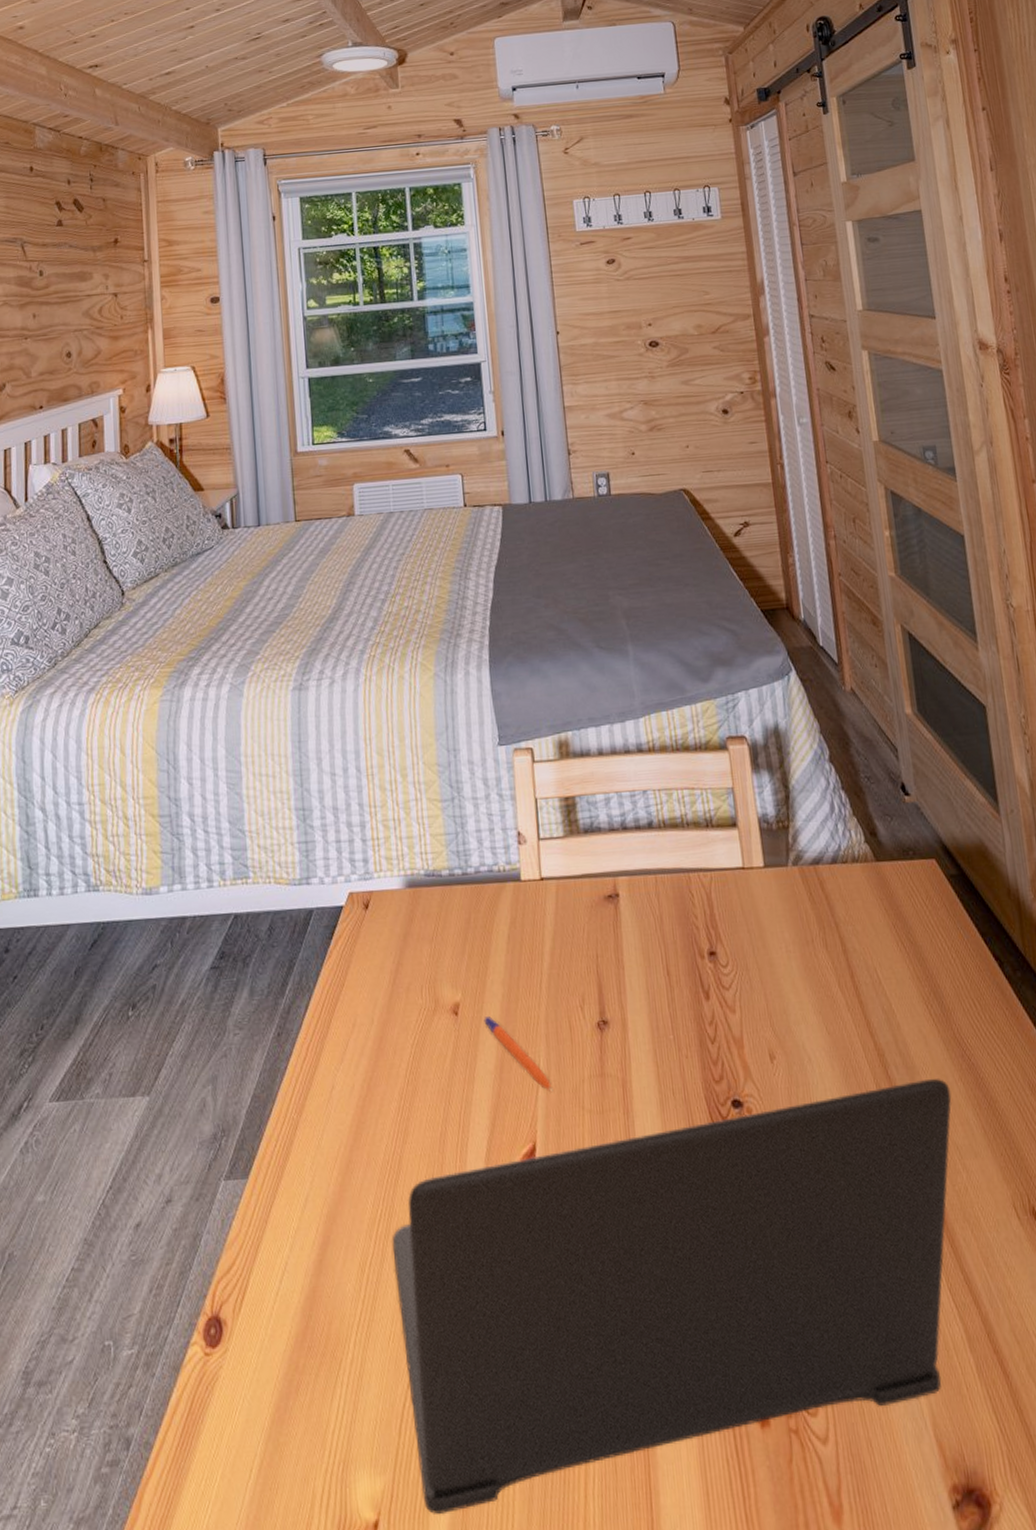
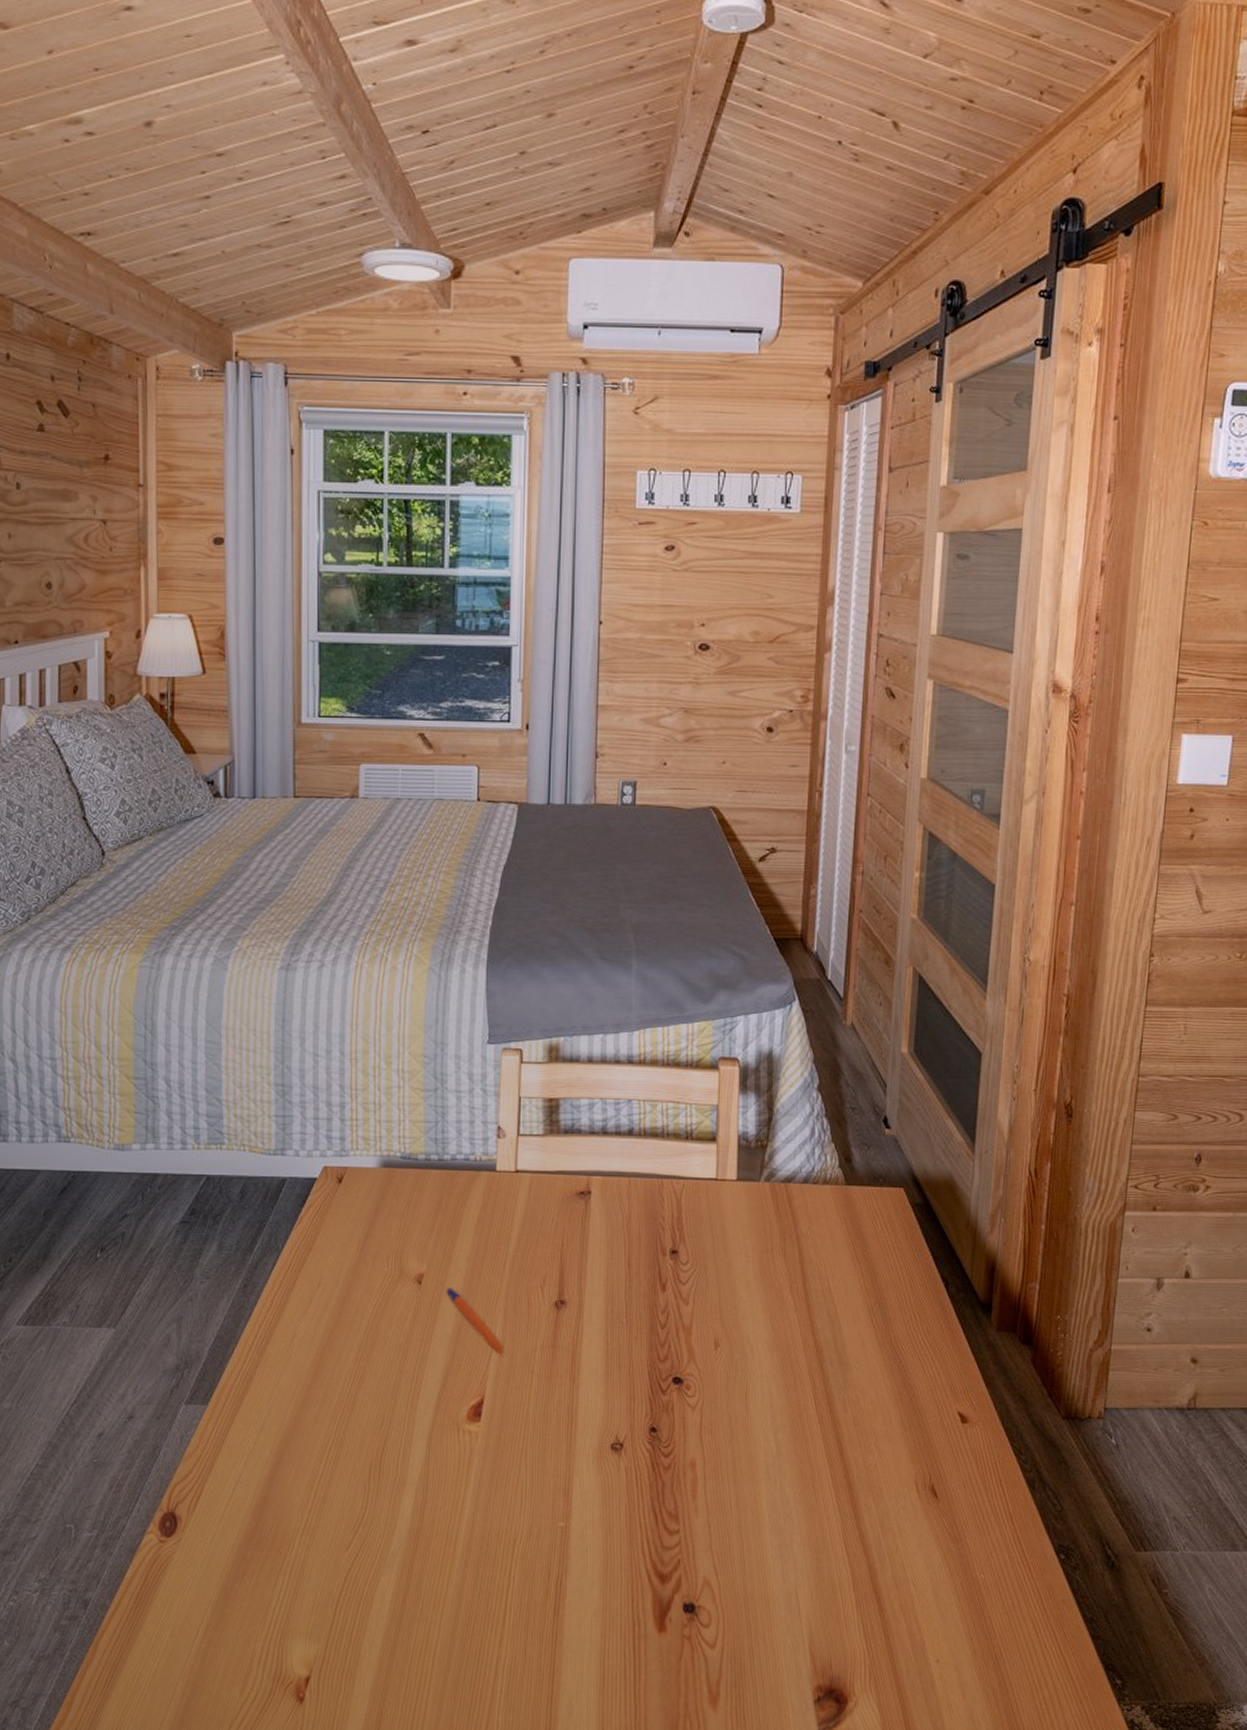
laptop: present [392,1077,952,1515] -> none [340,1374,878,1676]

